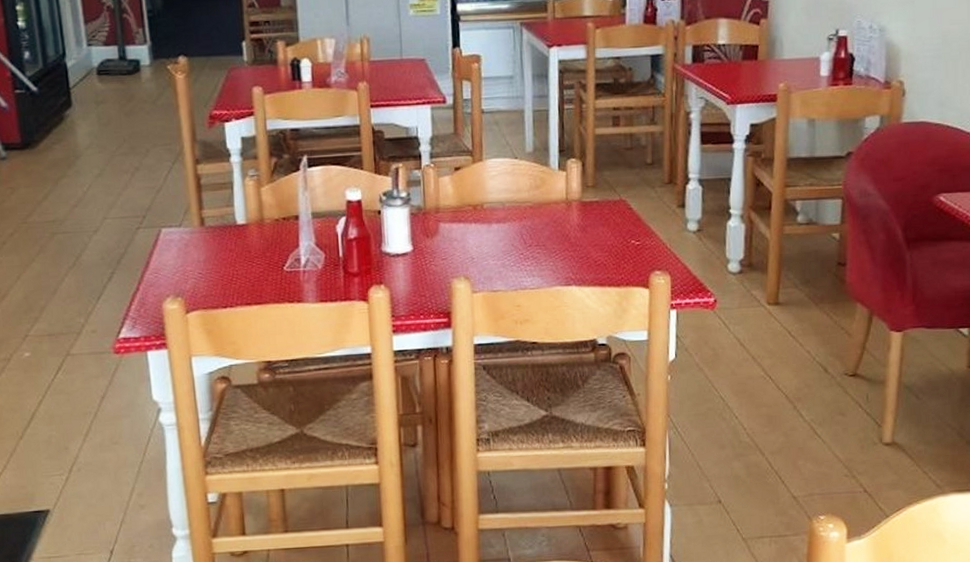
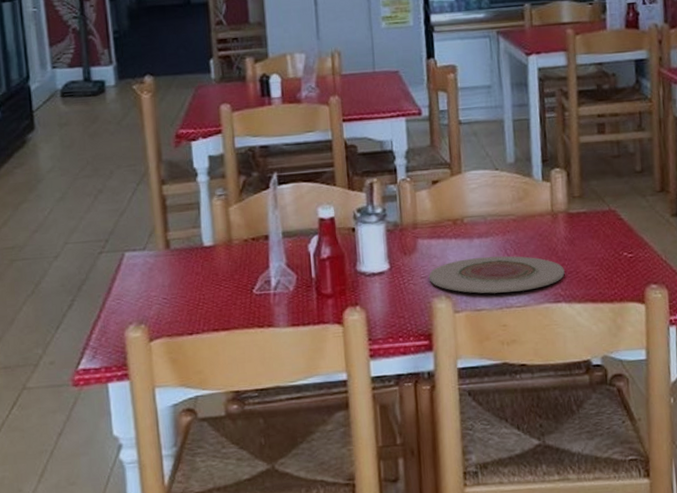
plate: none [449,240,576,276] -> present [428,256,565,294]

